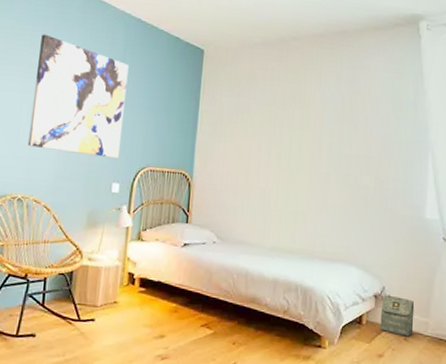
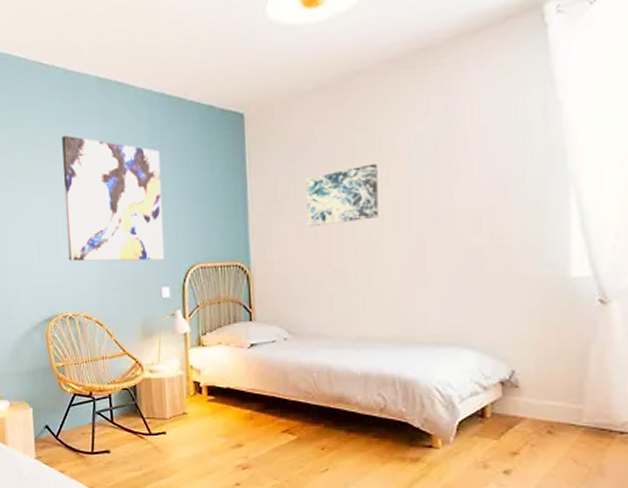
wall art: none [243,109,301,152] -> present [306,163,379,228]
bag: present [380,295,415,337] -> none [511,380,560,429]

